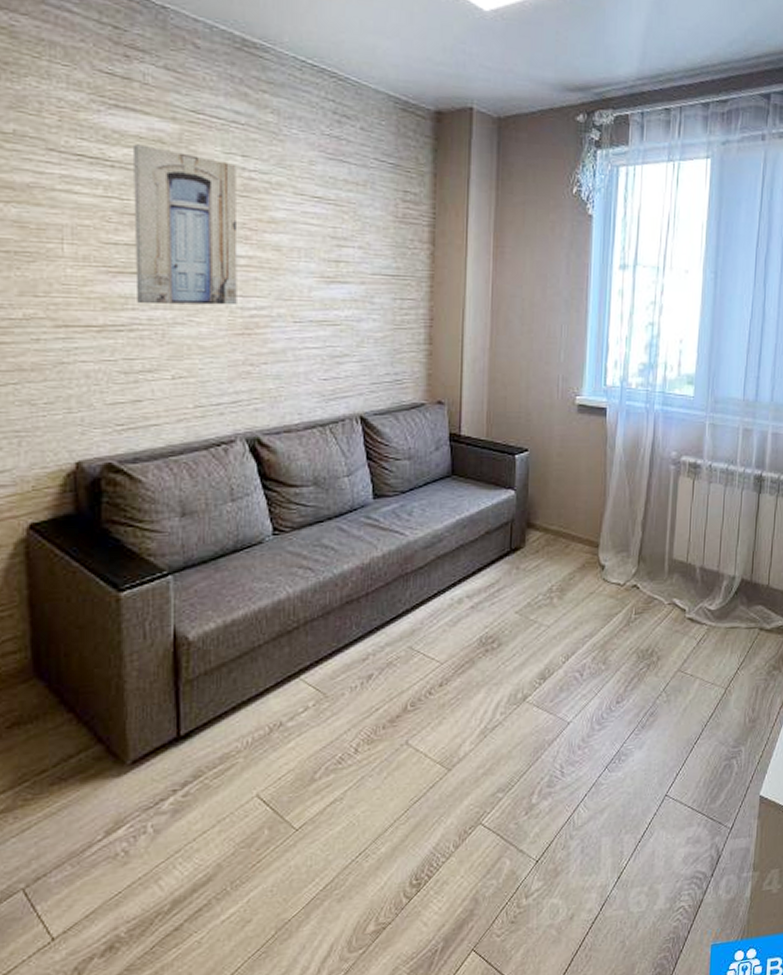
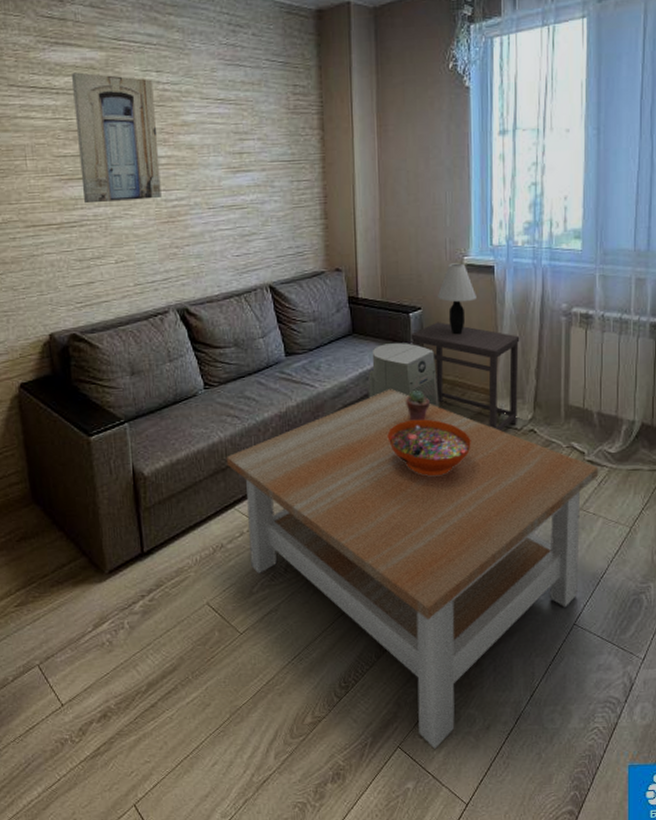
coffee table: none [293,539,699,948] -> present [226,389,599,749]
air purifier: none [465,487,542,560] -> present [368,343,440,408]
decorative bowl: none [482,573,572,636] -> present [387,419,471,476]
potted succulent: none [505,541,531,575] -> present [406,390,430,421]
side table: none [515,466,628,586] -> present [411,322,520,431]
table lamp: none [547,402,587,481] -> present [438,263,477,335]

